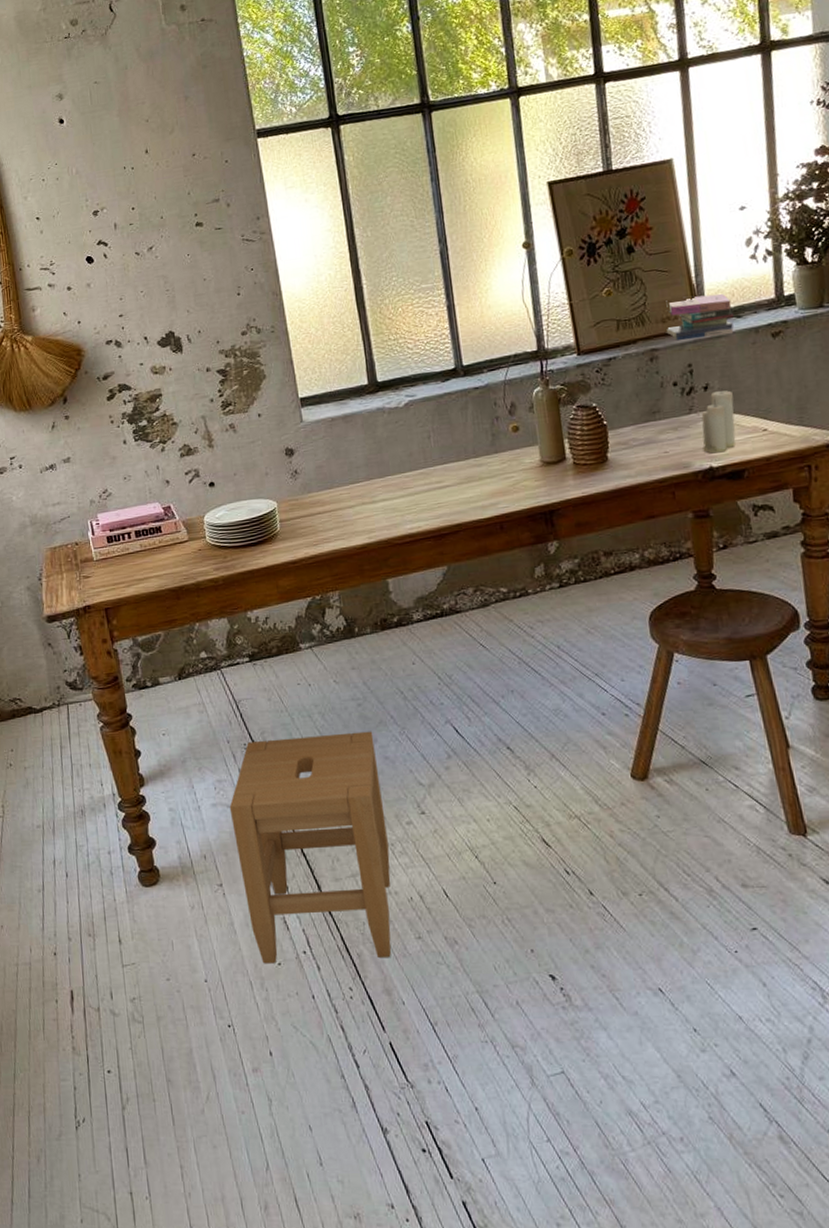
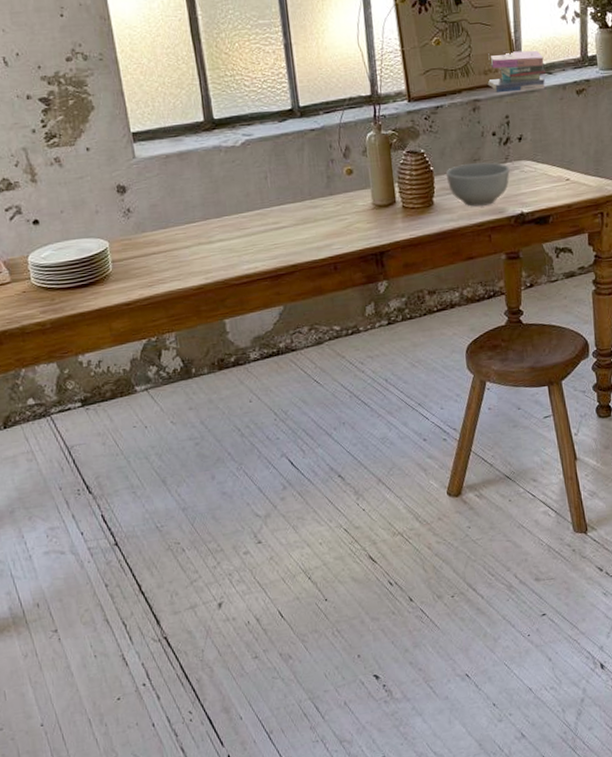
stool: present [229,731,392,964] -> none [63,468,230,701]
bowl: none [620,414,695,462] -> present [445,162,510,207]
candle: present [701,388,736,454] -> none [515,140,544,200]

